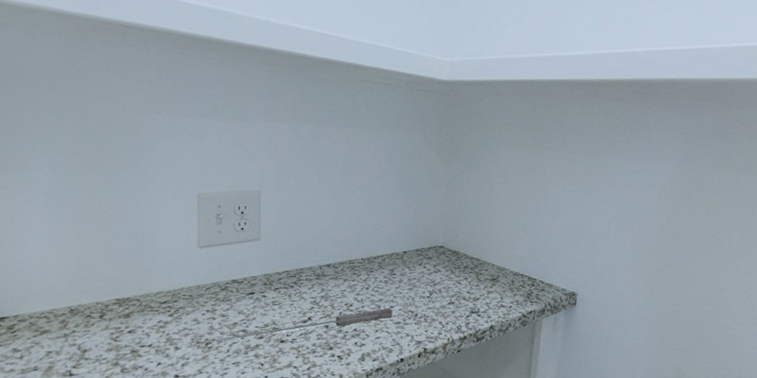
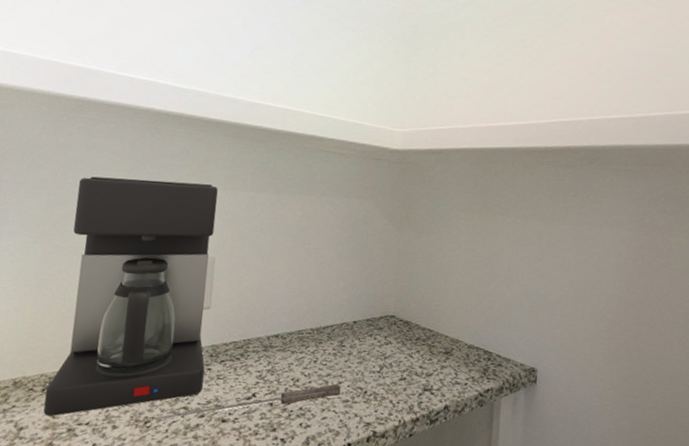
coffee maker: none [104,105,260,340] -> present [43,176,218,417]

